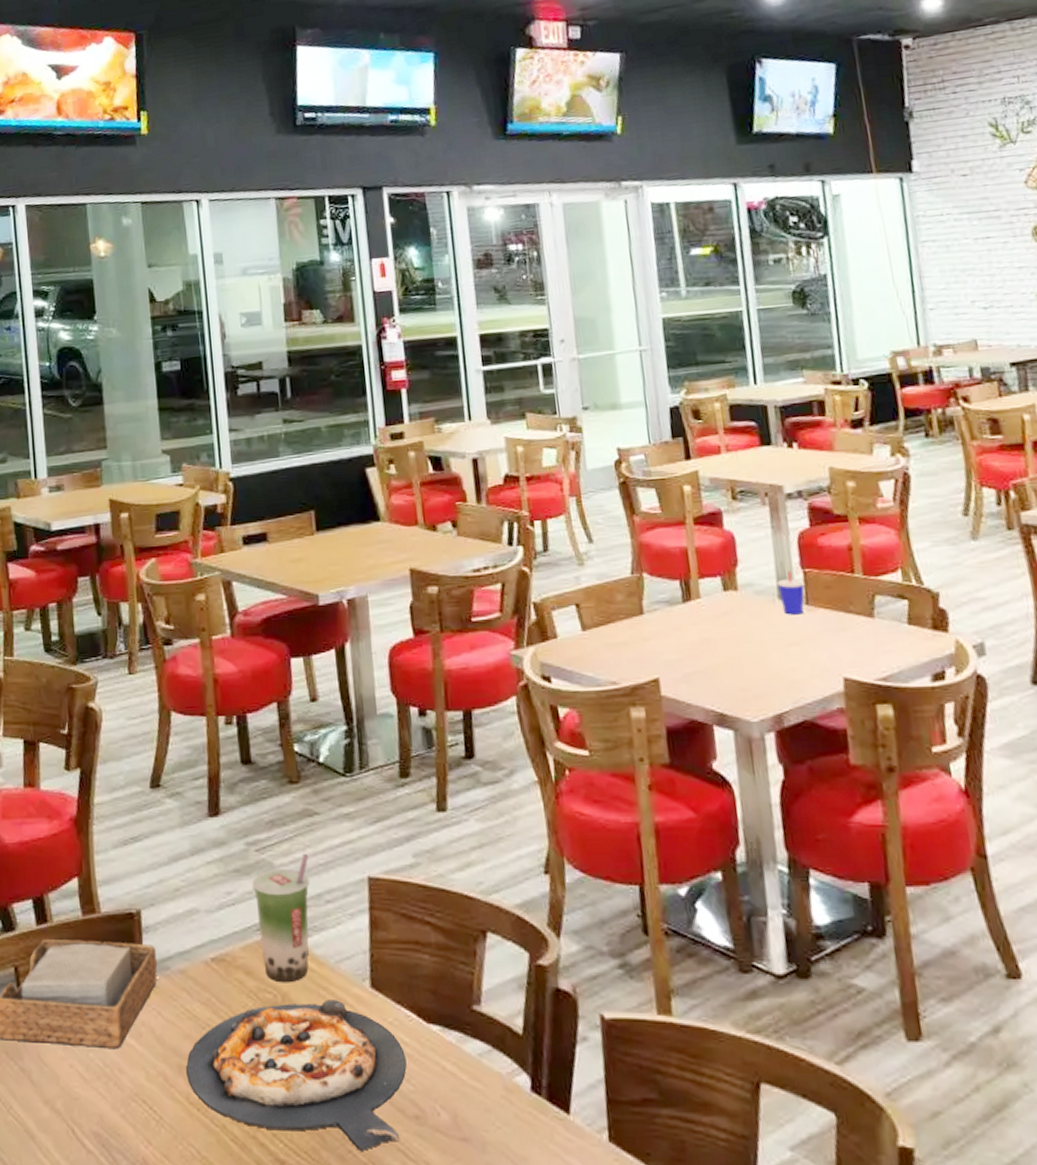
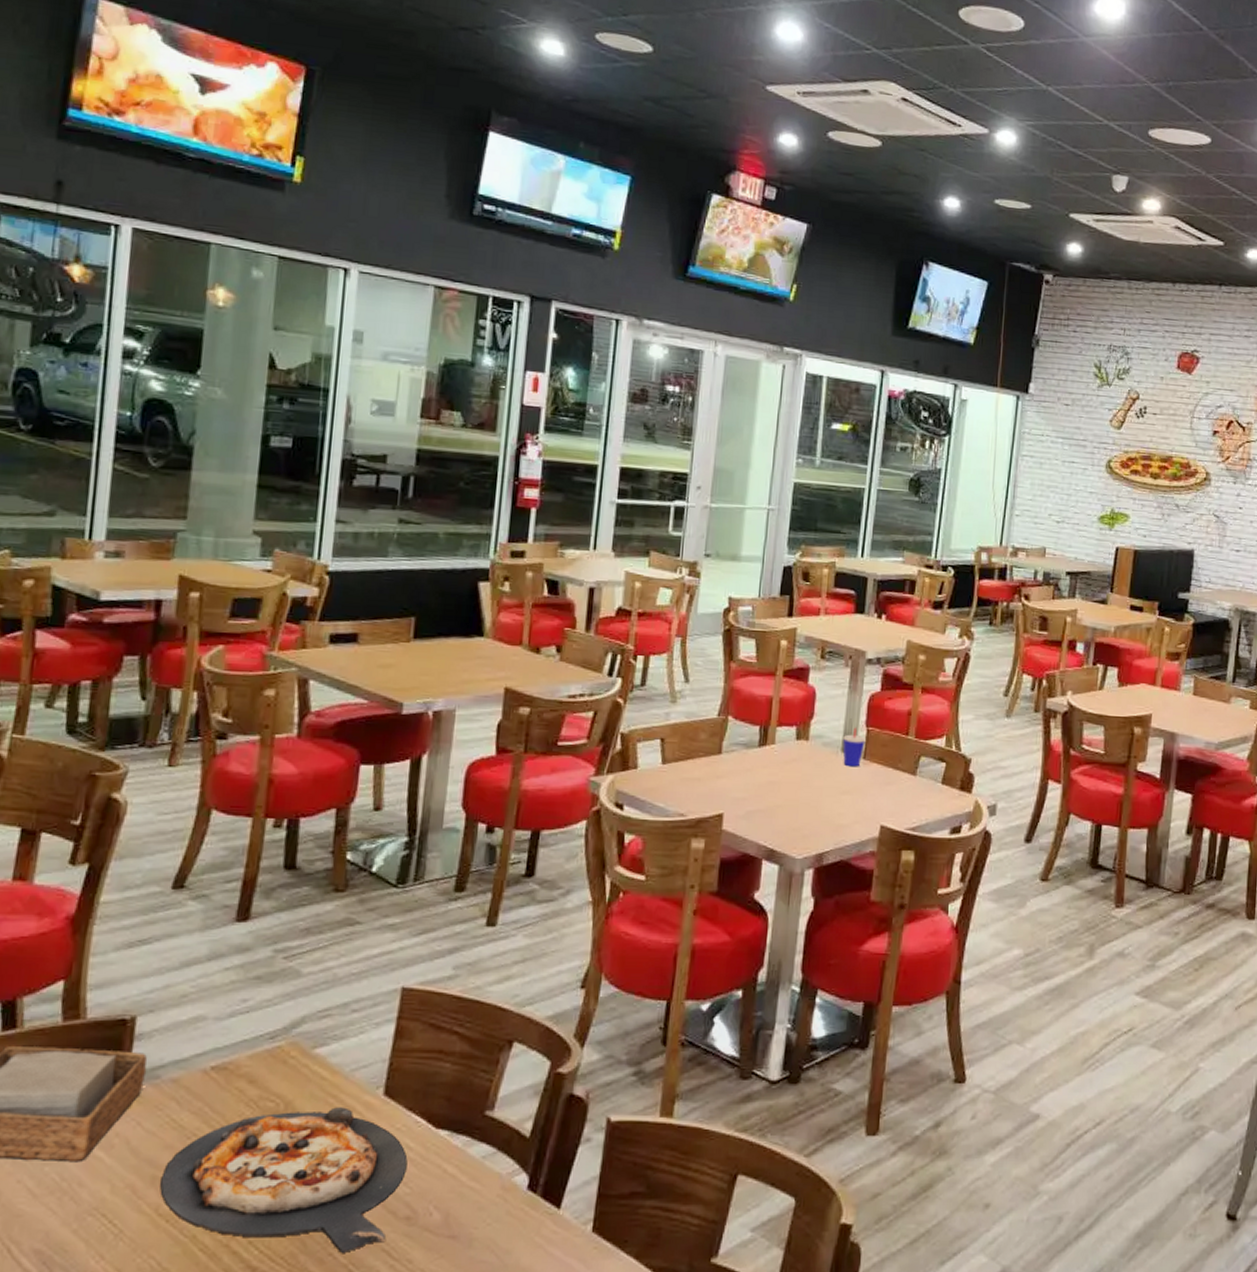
beverage cup: present [251,854,310,983] -> none [270,963,342,1091]

